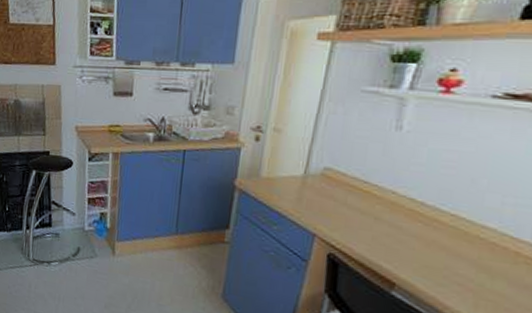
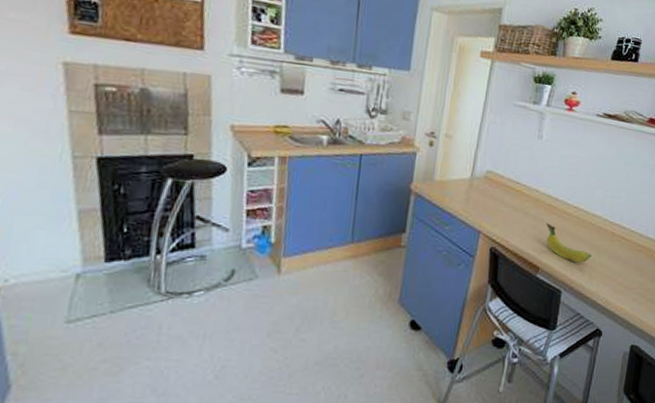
fruit: none [406,232,479,286] -> present [546,223,592,263]

